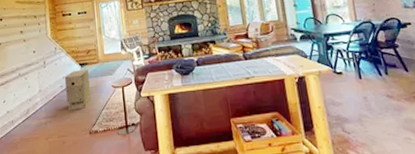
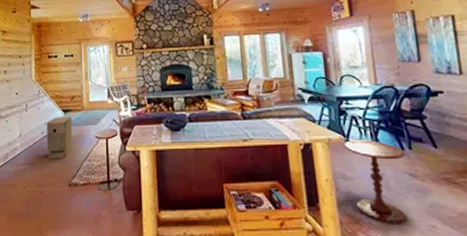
side table: none [331,69,387,140] -> present [343,140,408,224]

